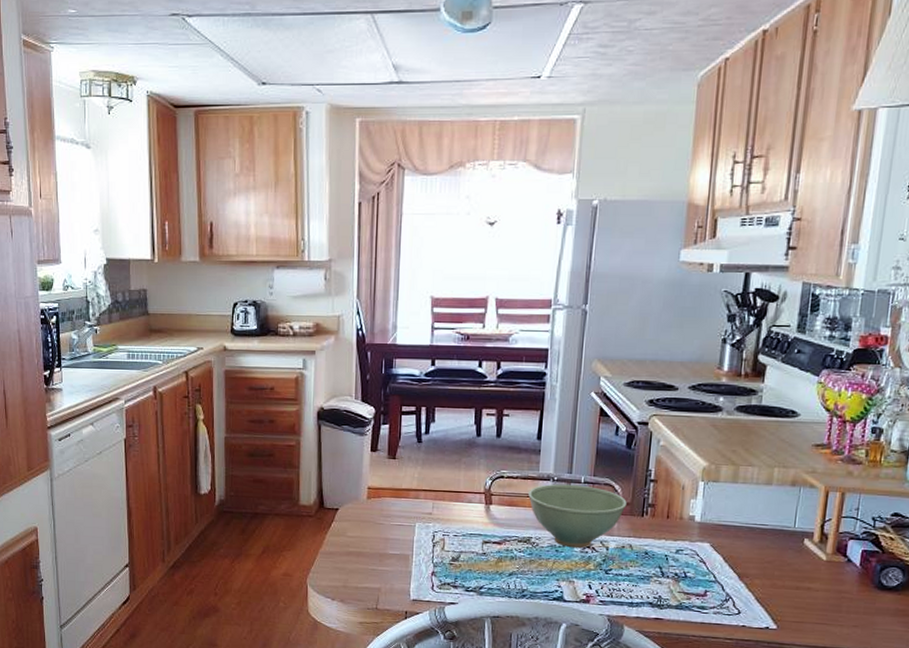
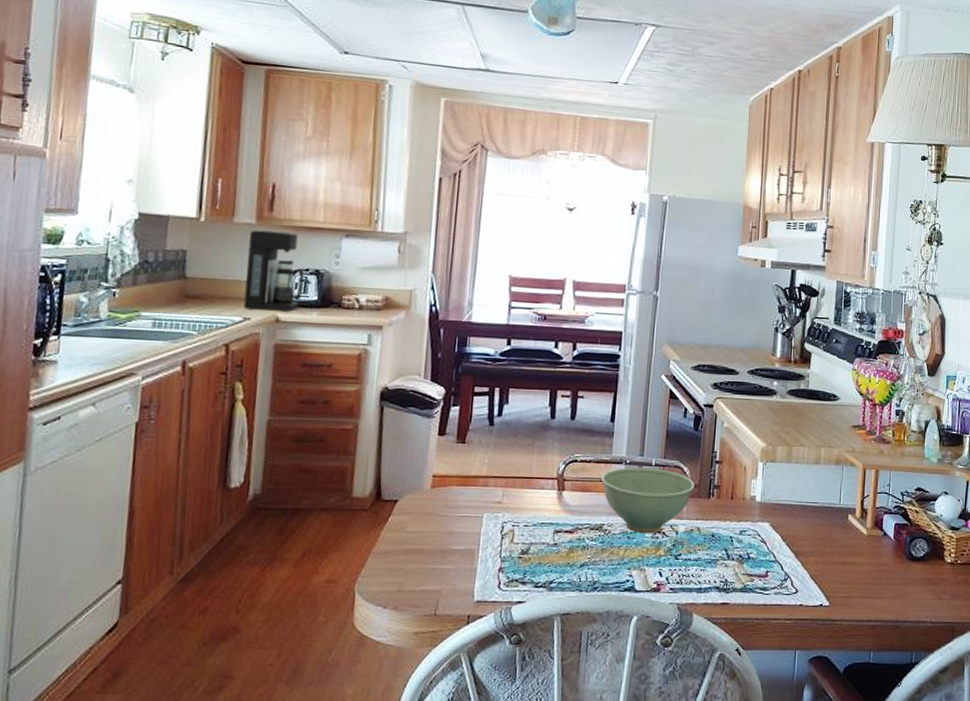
coffee maker: none [195,267,244,342] -> present [243,230,304,313]

